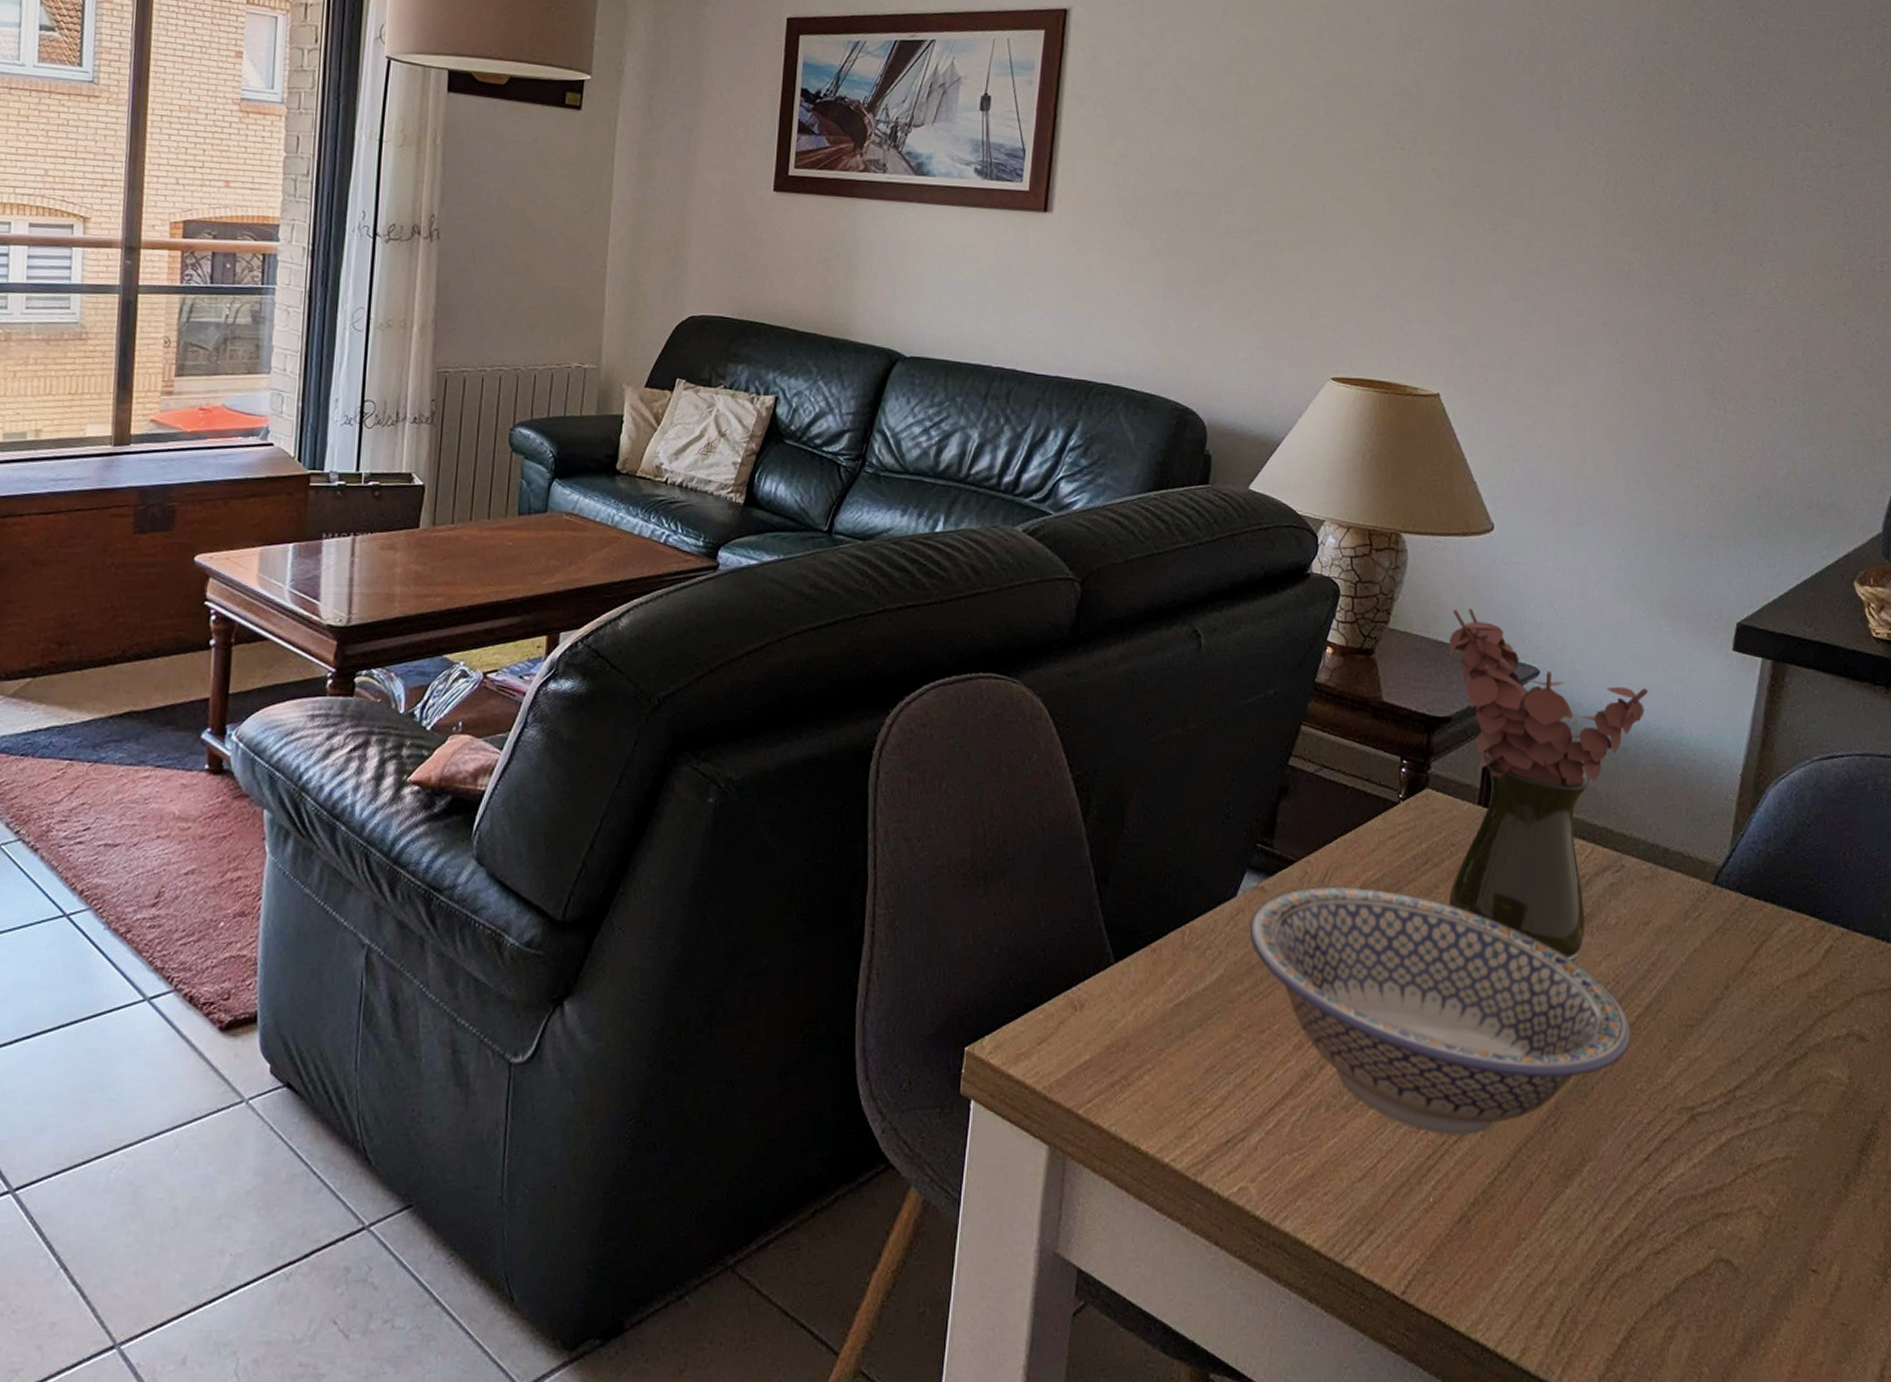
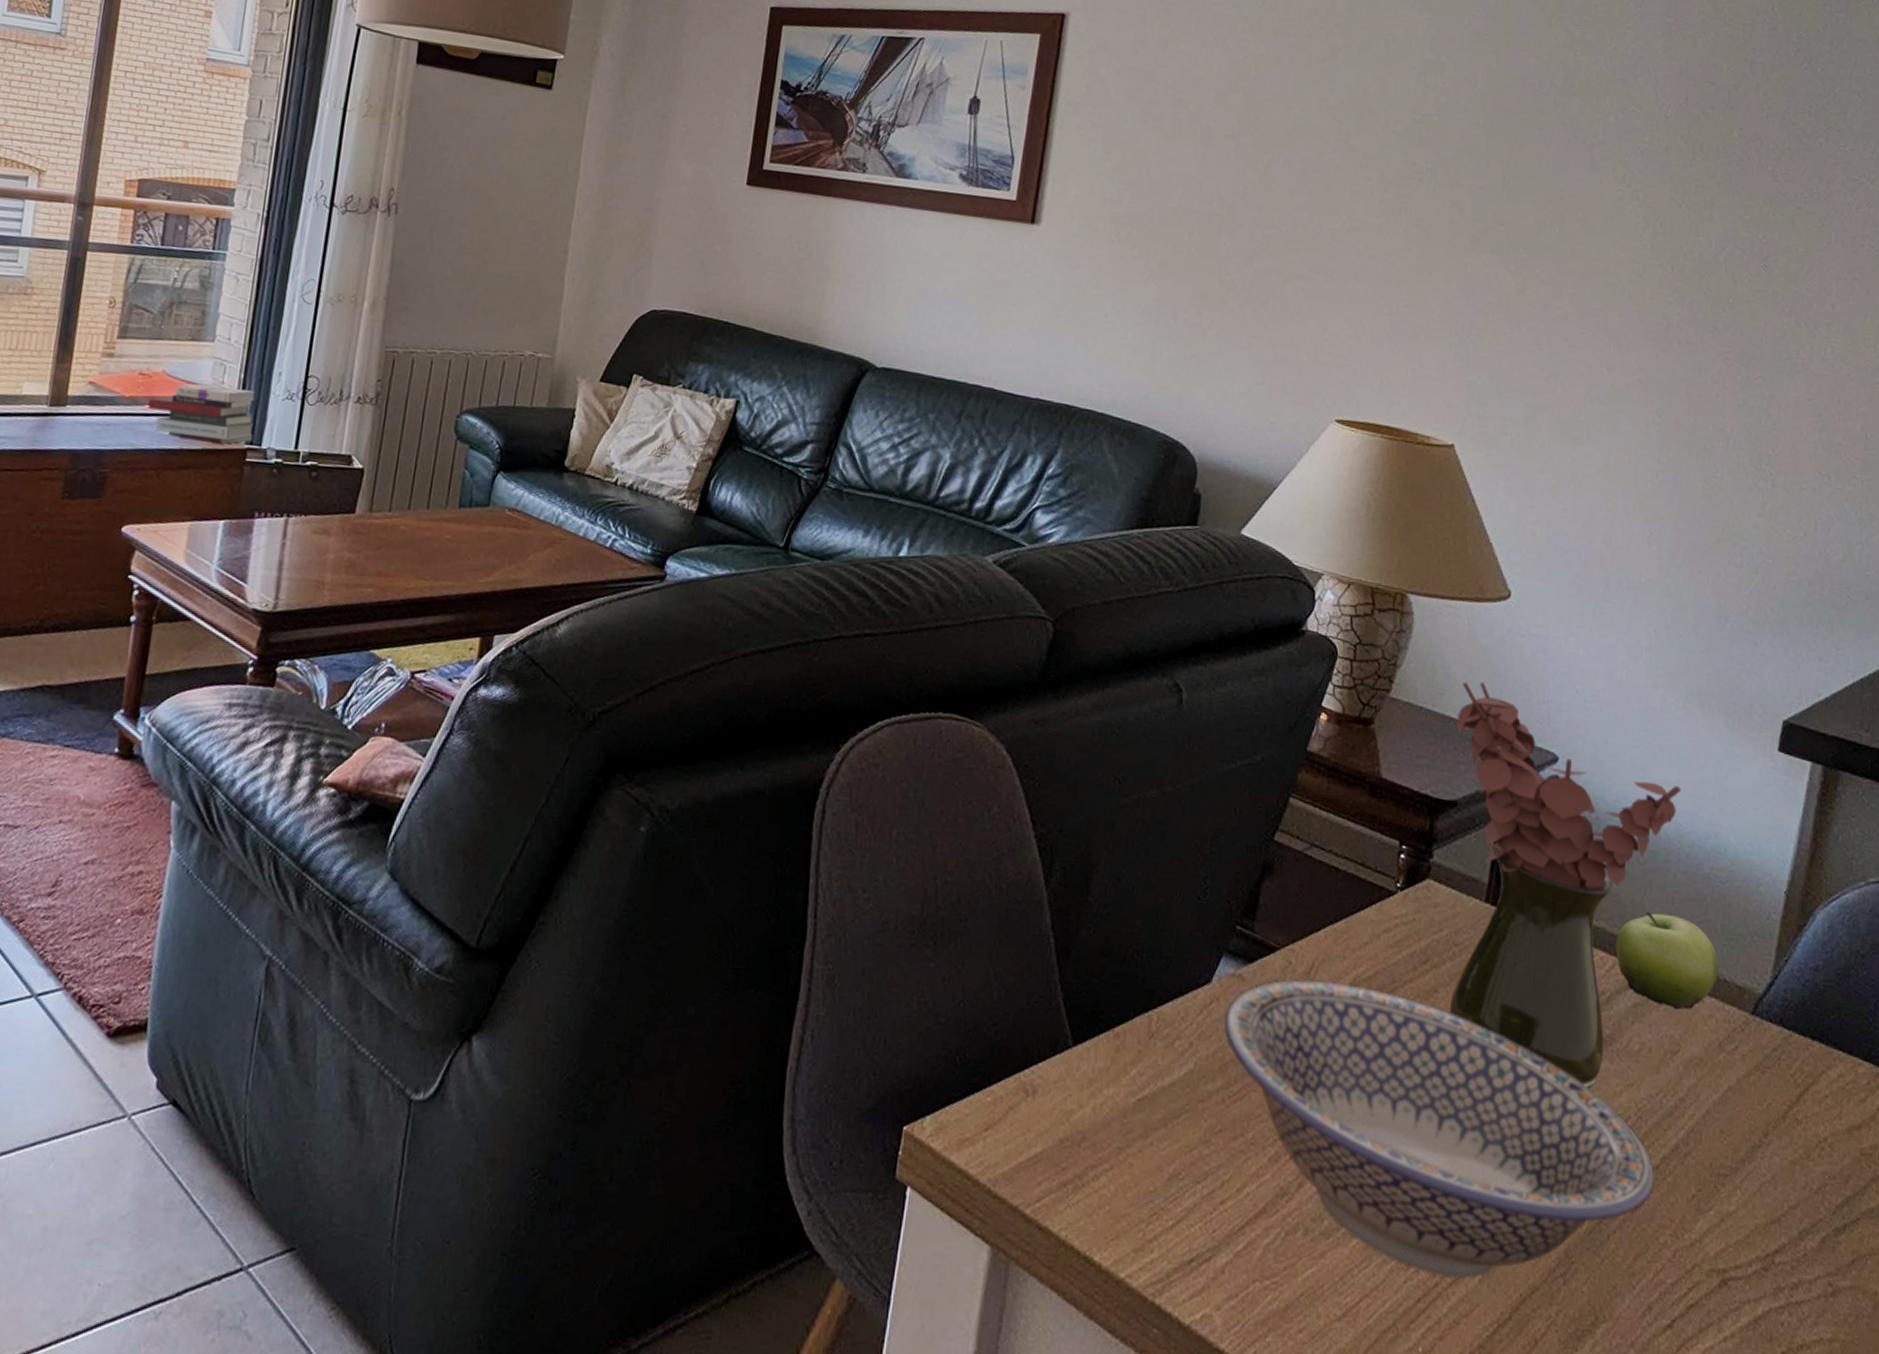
books: none [211,415,315,471] -> present [148,384,255,444]
fruit: none [1594,801,1684,885] -> present [1616,910,1719,1010]

